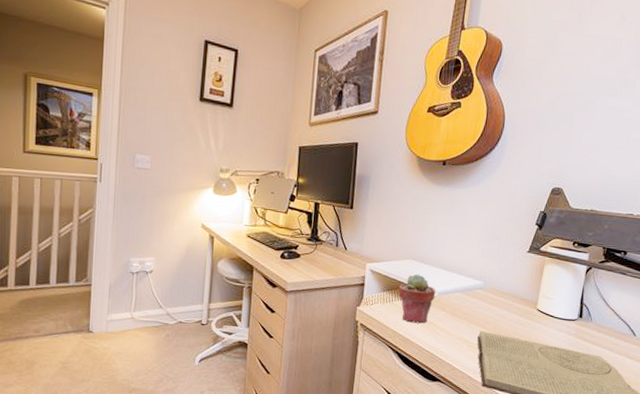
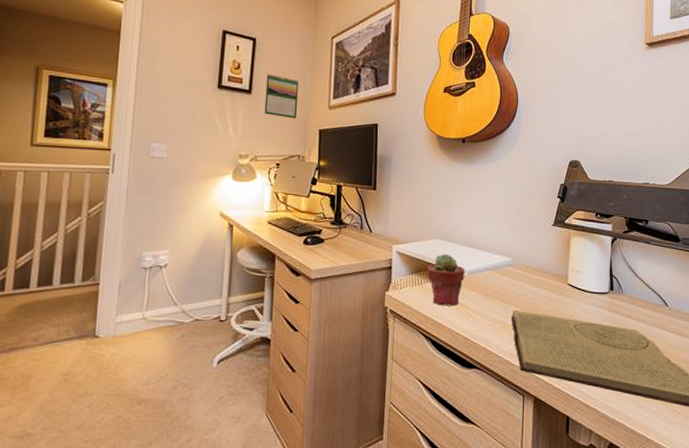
calendar: none [245,87,281,135] -> present [264,74,299,119]

